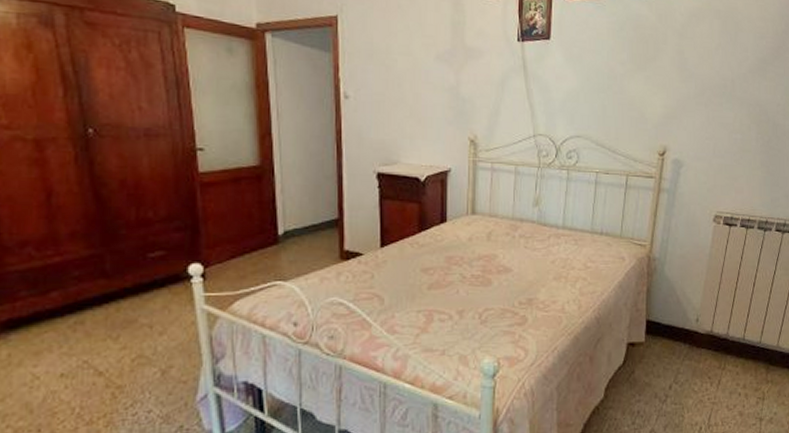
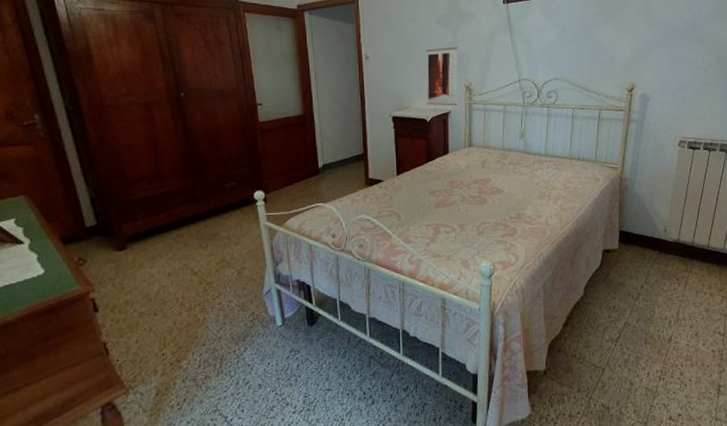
wall art: none [421,89,461,163] -> present [426,46,458,106]

